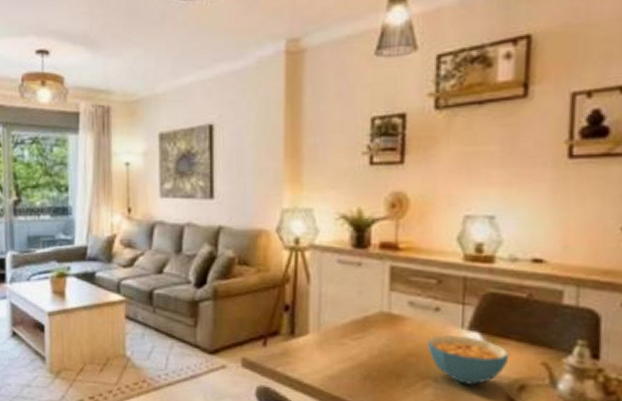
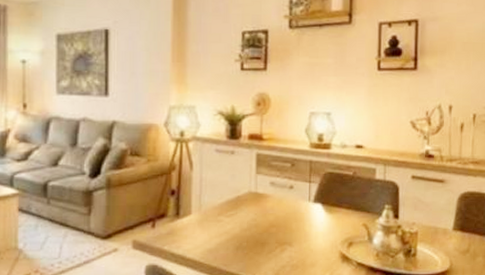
cereal bowl: present [427,335,510,385] -> none [284,208,342,246]

